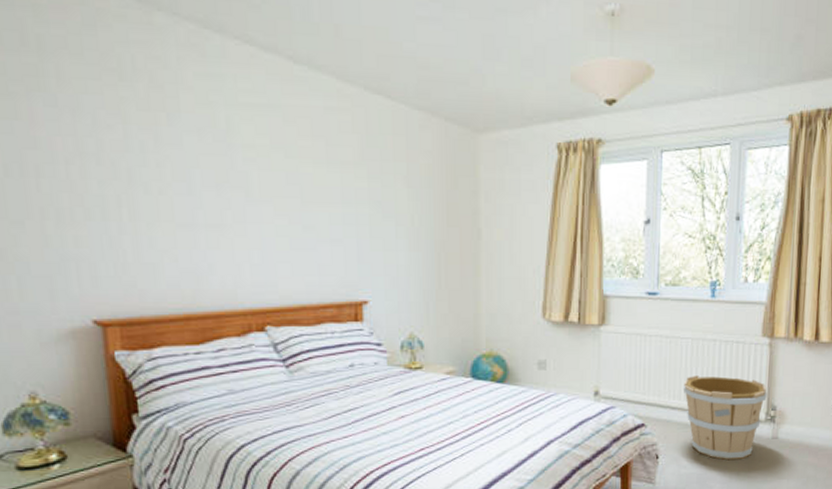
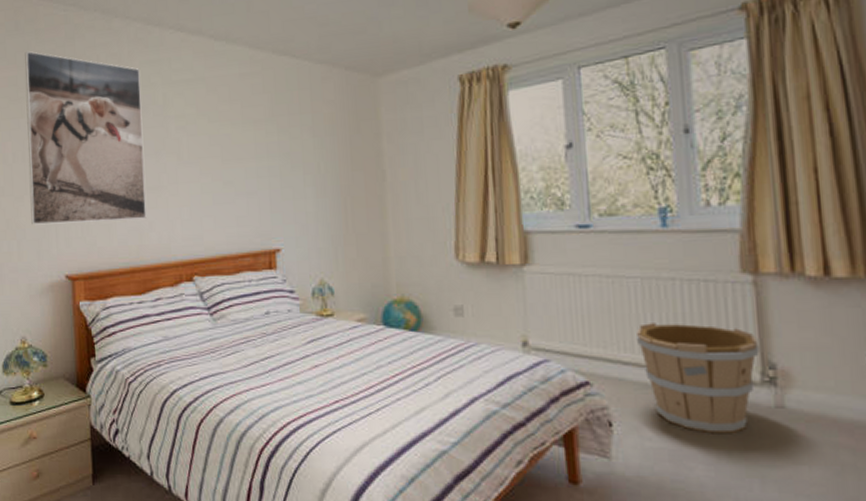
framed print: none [16,30,205,260] -> present [25,50,147,225]

